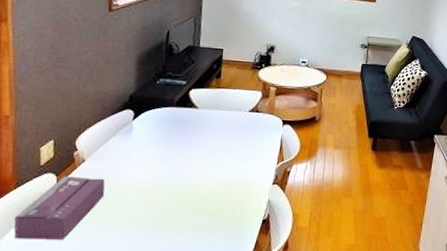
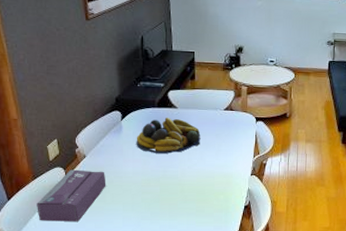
fruit bowl: none [146,117,221,159] -> present [136,117,201,154]

